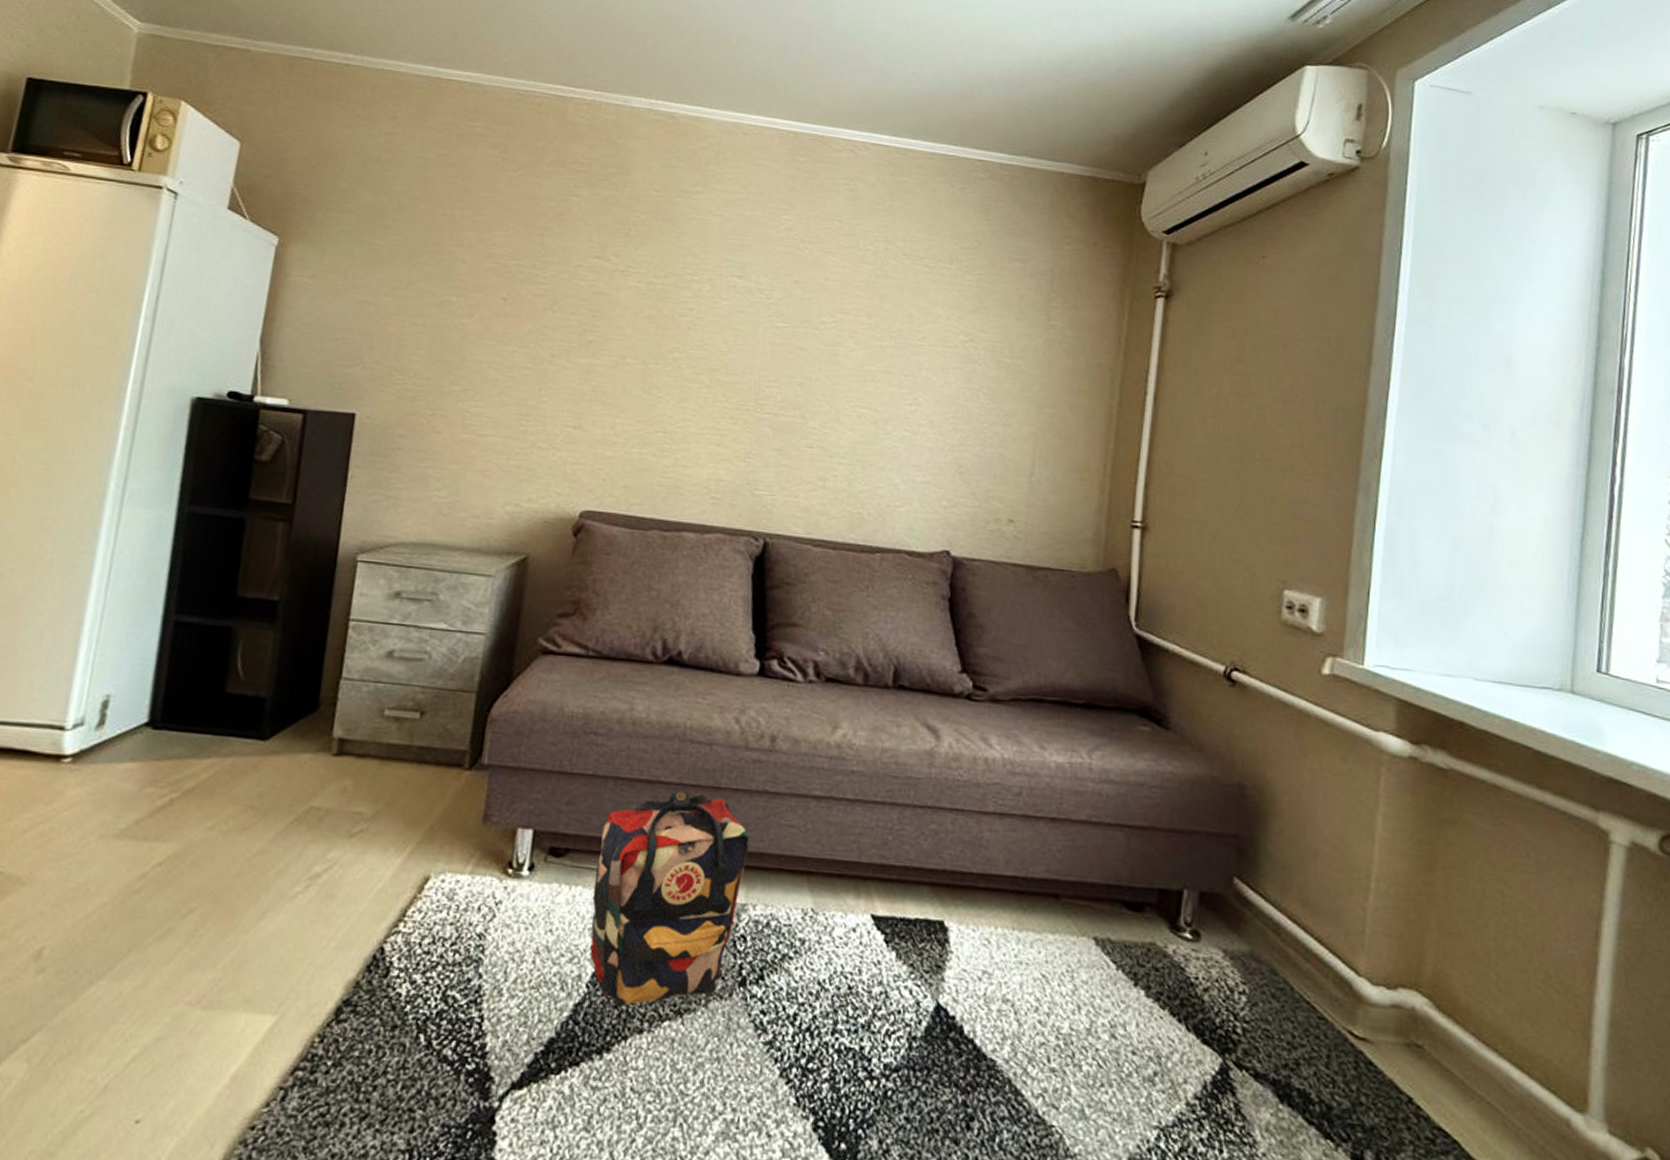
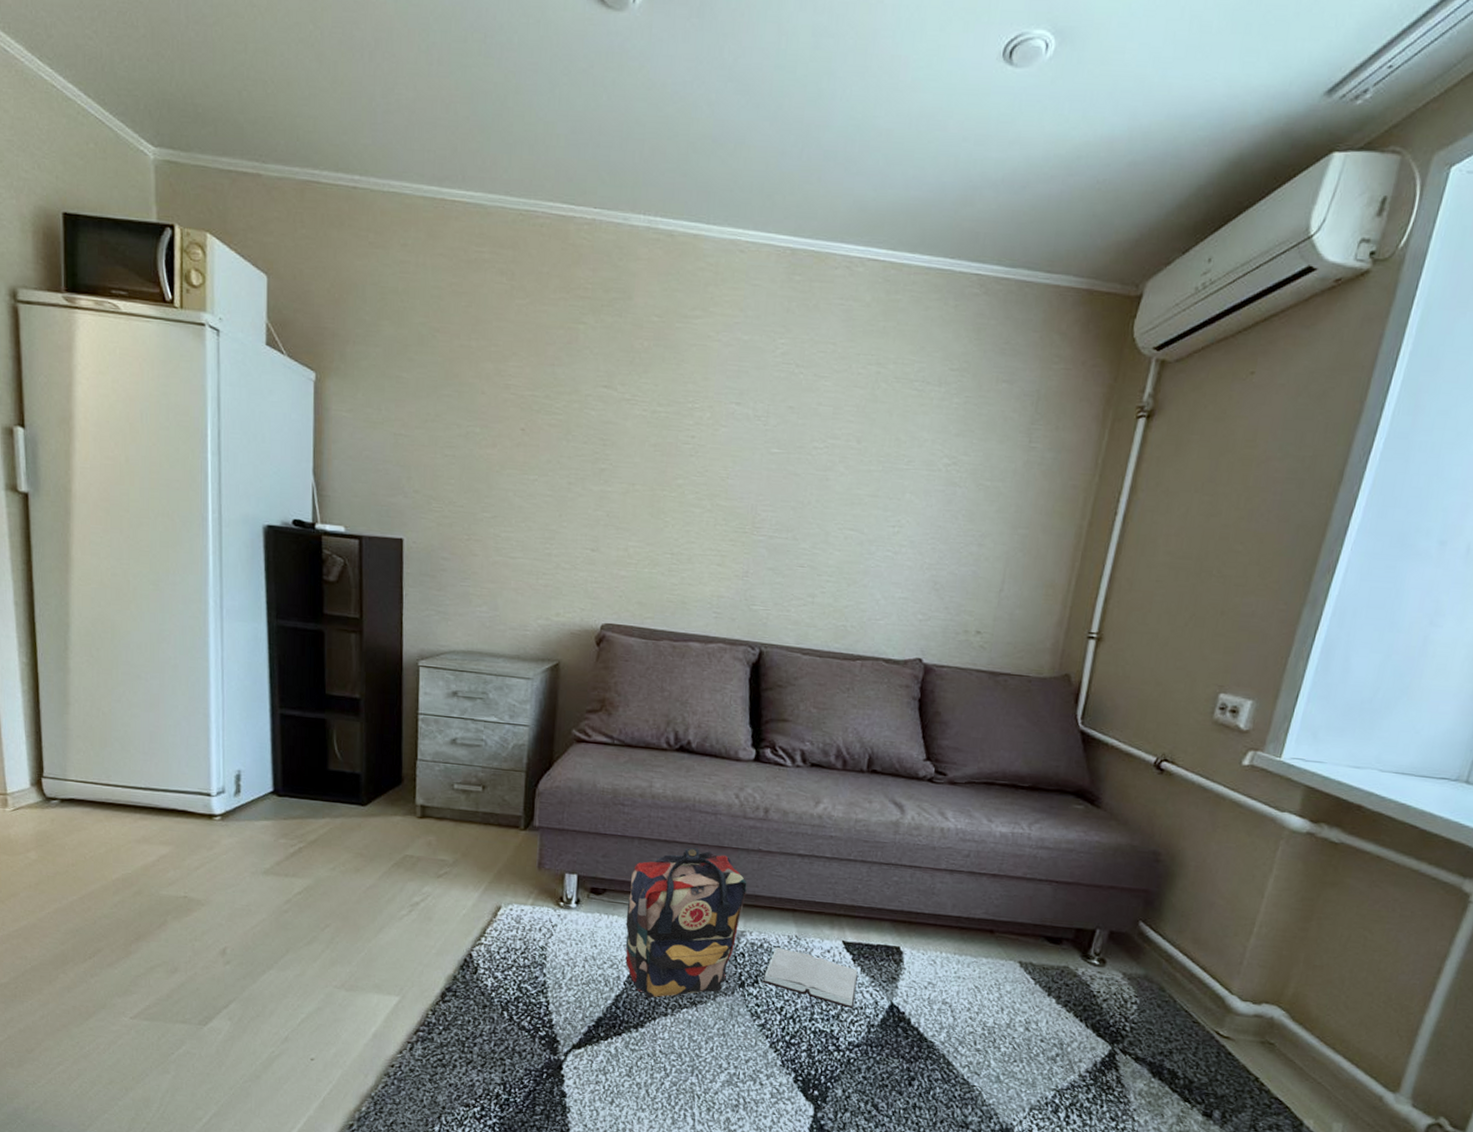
hardback book: none [769,926,893,1013] -> present [762,947,858,1008]

